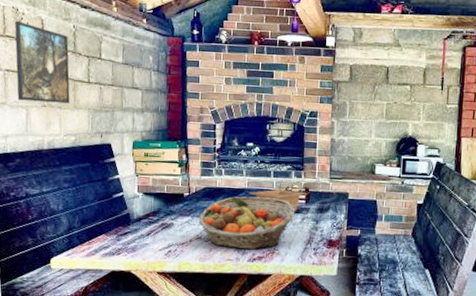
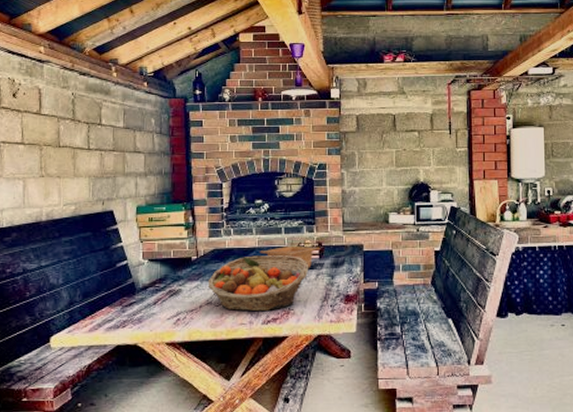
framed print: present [14,21,70,104] -> none [10,92,69,172]

